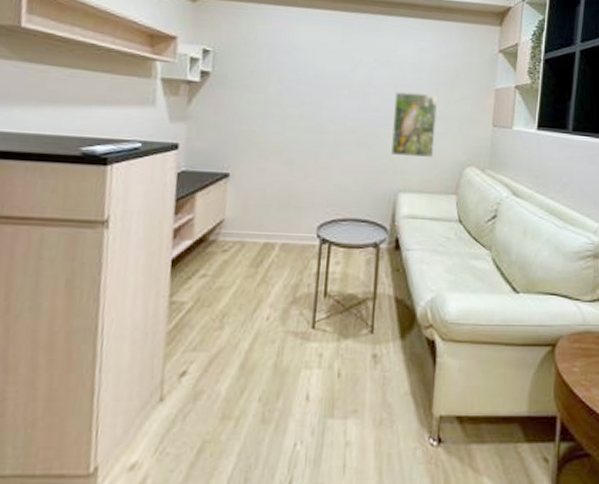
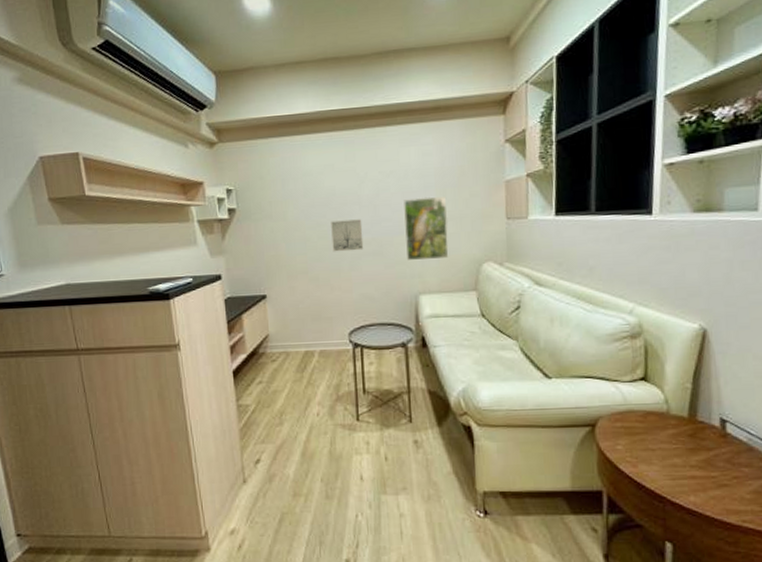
wall art: none [313,102,350,138] -> present [331,219,364,252]

